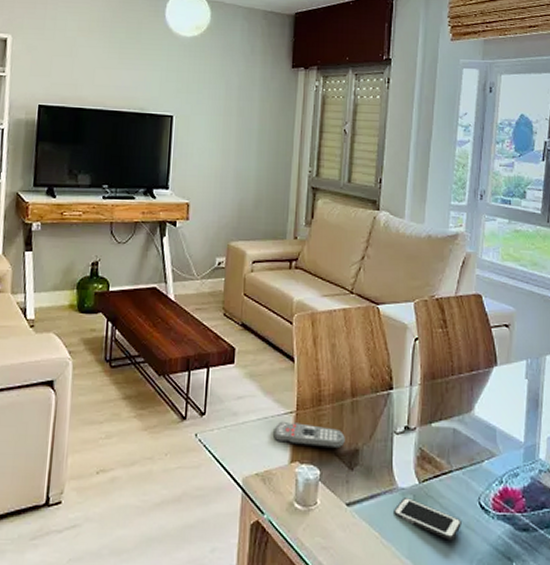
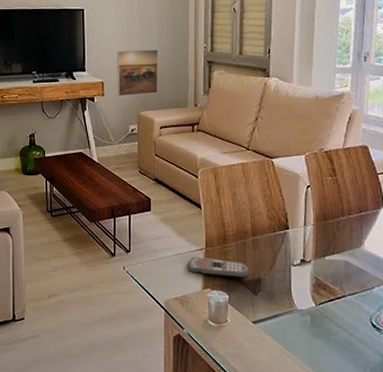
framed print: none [203,167,257,223] -> present [116,49,159,97]
cell phone: present [394,498,461,541] -> none [294,317,355,352]

